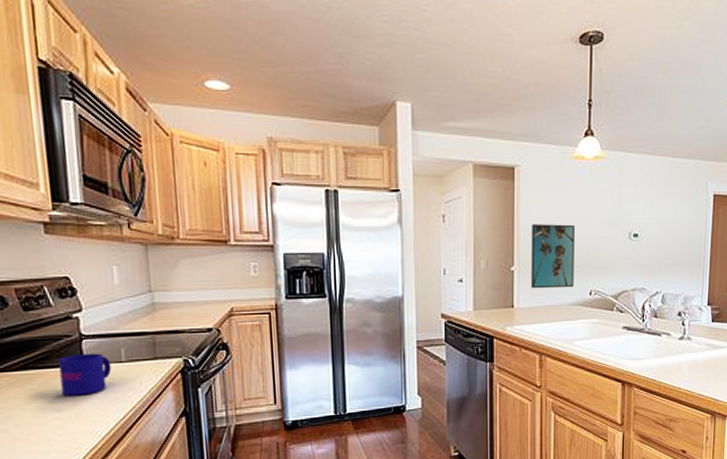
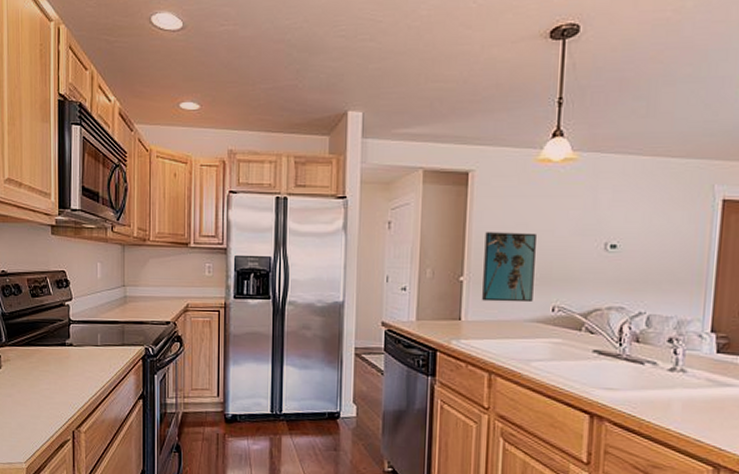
mug: present [59,353,112,396] -> none [52,336,89,372]

